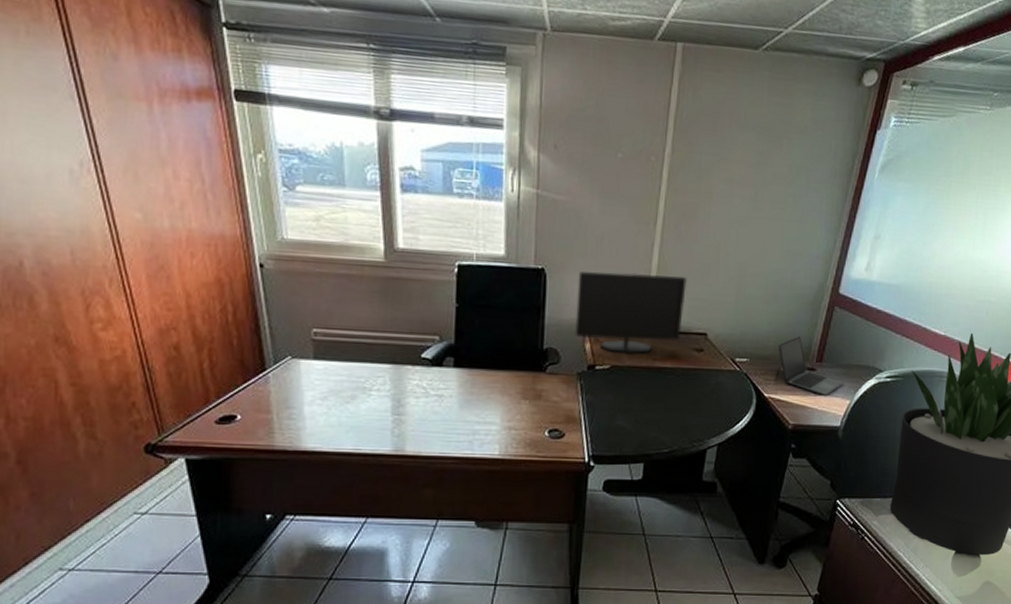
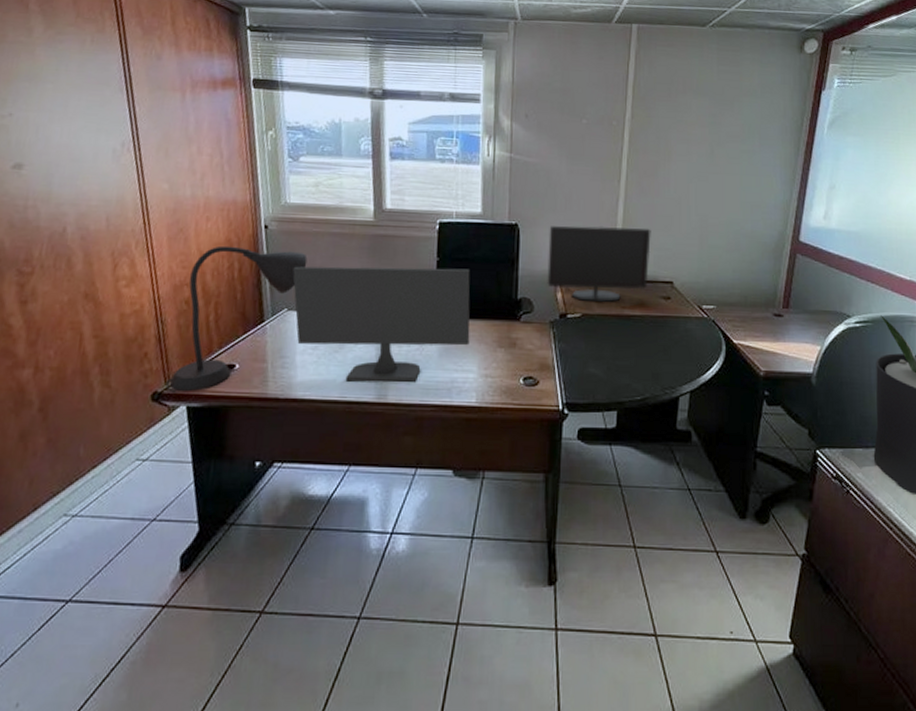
desk lamp: none [160,285,311,444] -> present [165,245,308,392]
computer monitor: none [295,310,493,435] -> present [292,266,471,383]
laptop: present [778,336,845,397] -> none [743,283,813,343]

